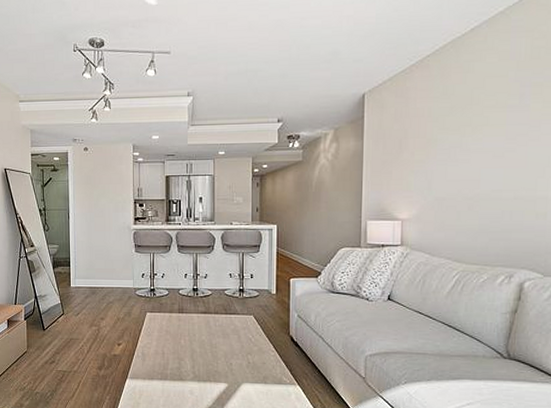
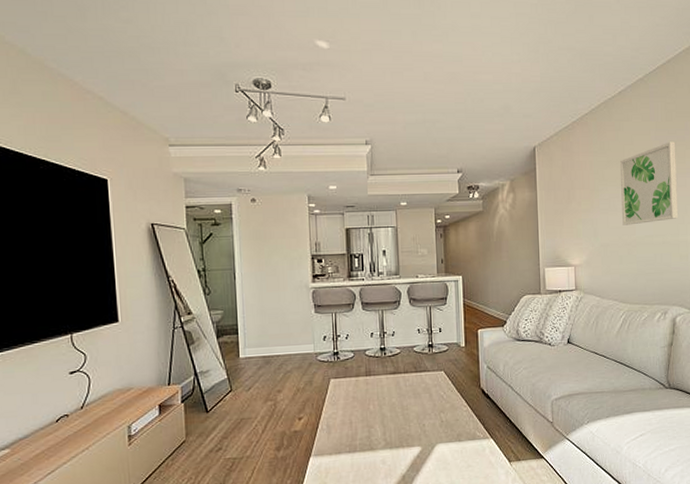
wall art: none [464,83,542,178] -> present [619,141,678,225]

